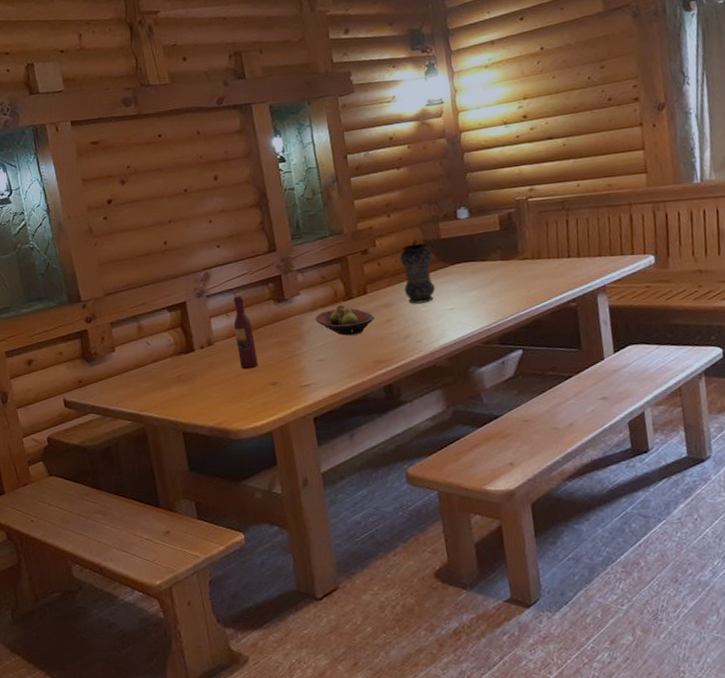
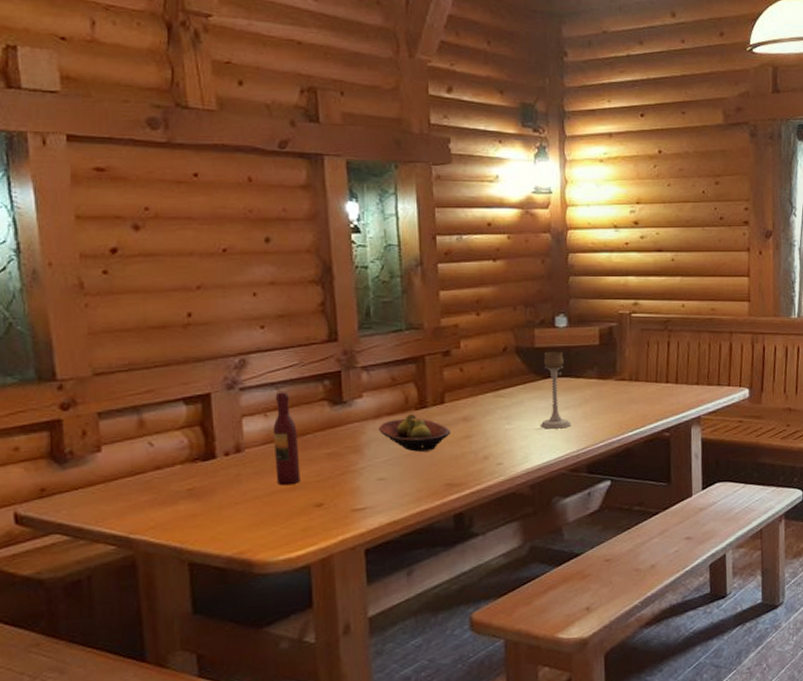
vase: present [399,243,435,304] -> none [486,350,524,420]
candle holder: none [450,239,481,309] -> present [540,351,572,429]

